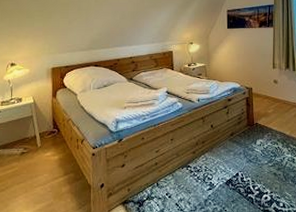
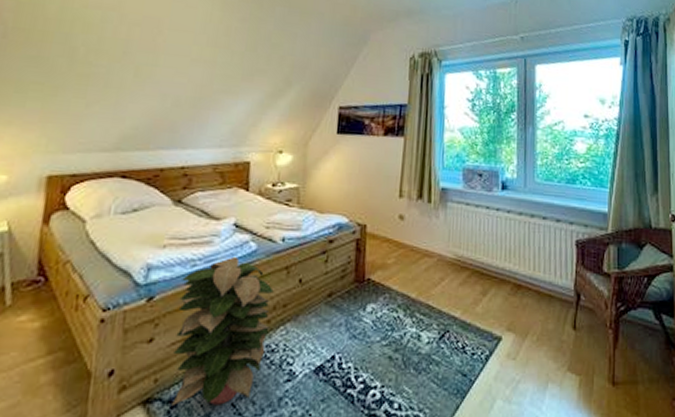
decorative plant: none [137,112,195,206] -> present [170,256,274,407]

